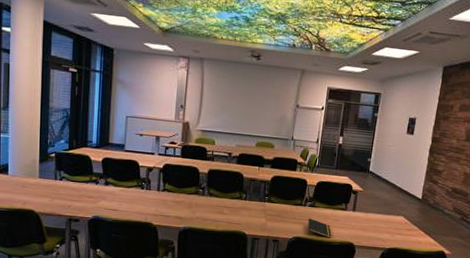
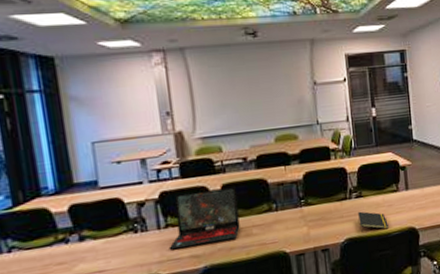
laptop: none [162,169,219,213] -> present [169,186,240,250]

